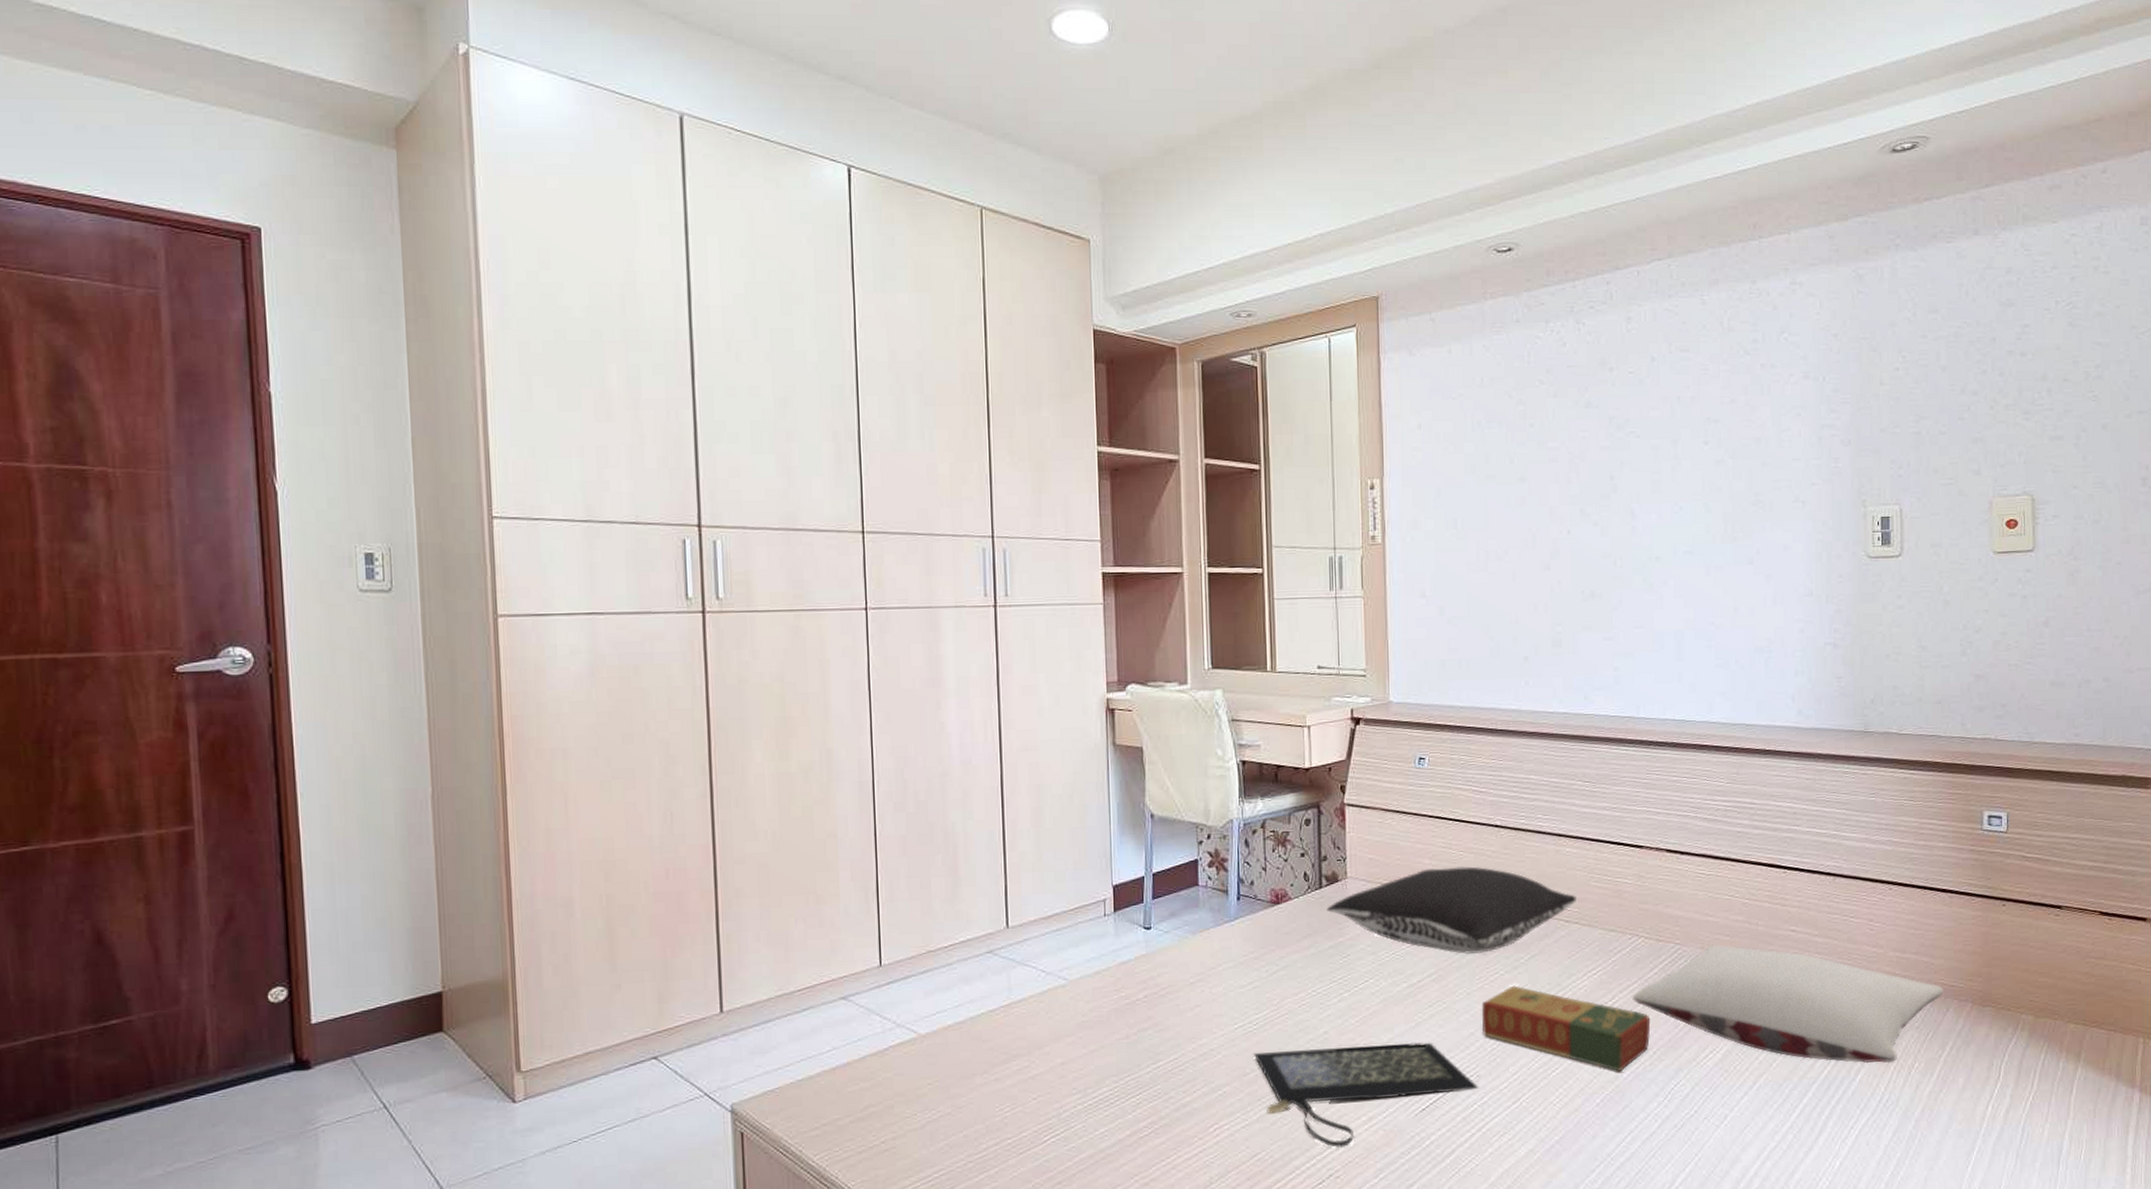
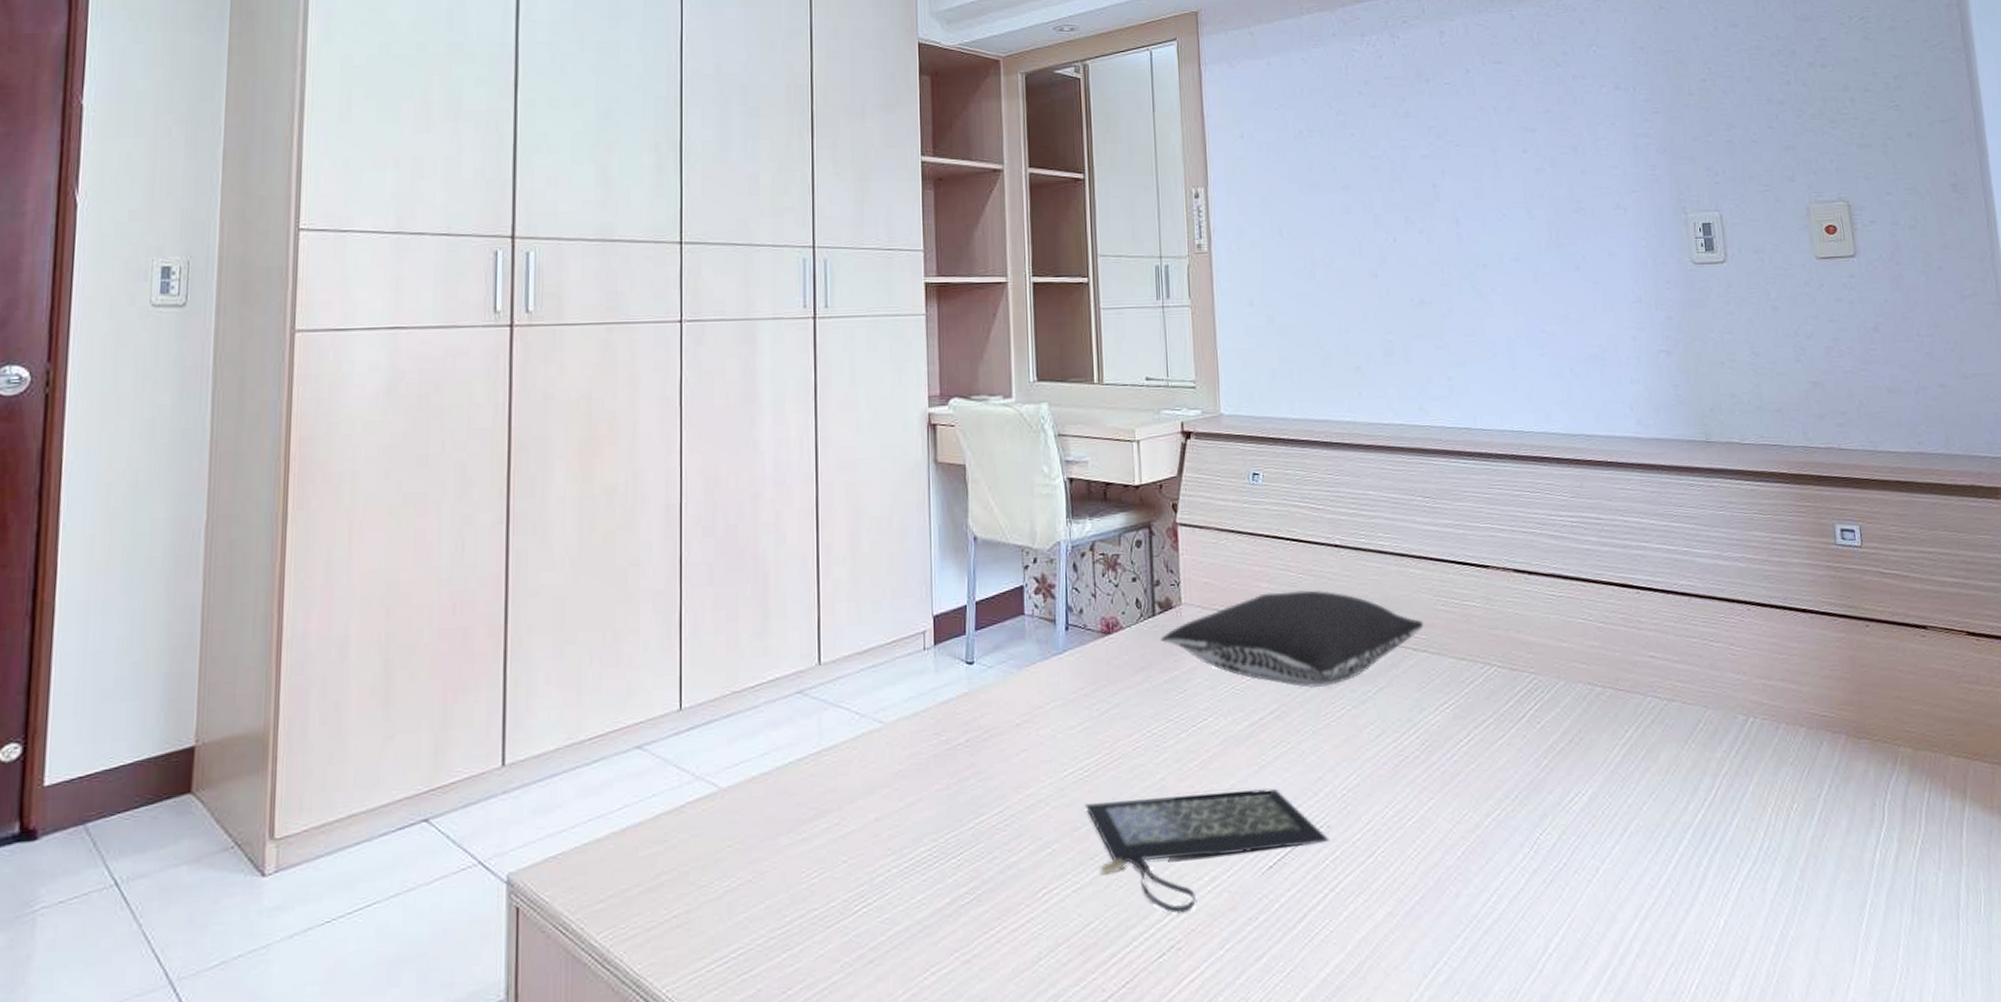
book: present [1481,985,1651,1071] -> none [1329,722,1511,819]
pillow: present [1631,944,1944,1064] -> none [1487,673,1816,806]

